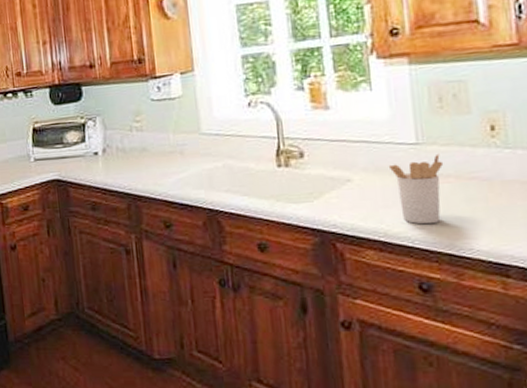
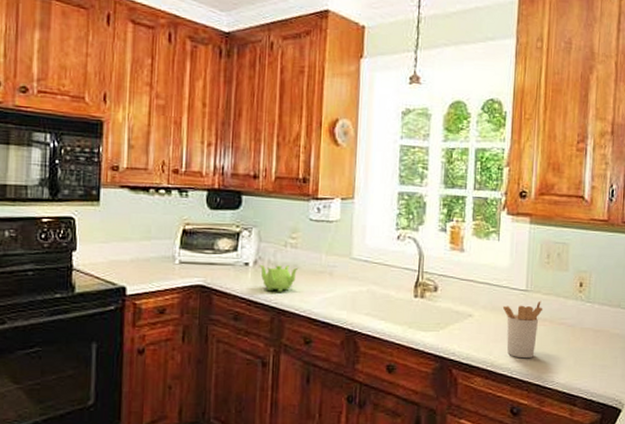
teapot: none [108,150,148,178] -> present [259,264,299,292]

